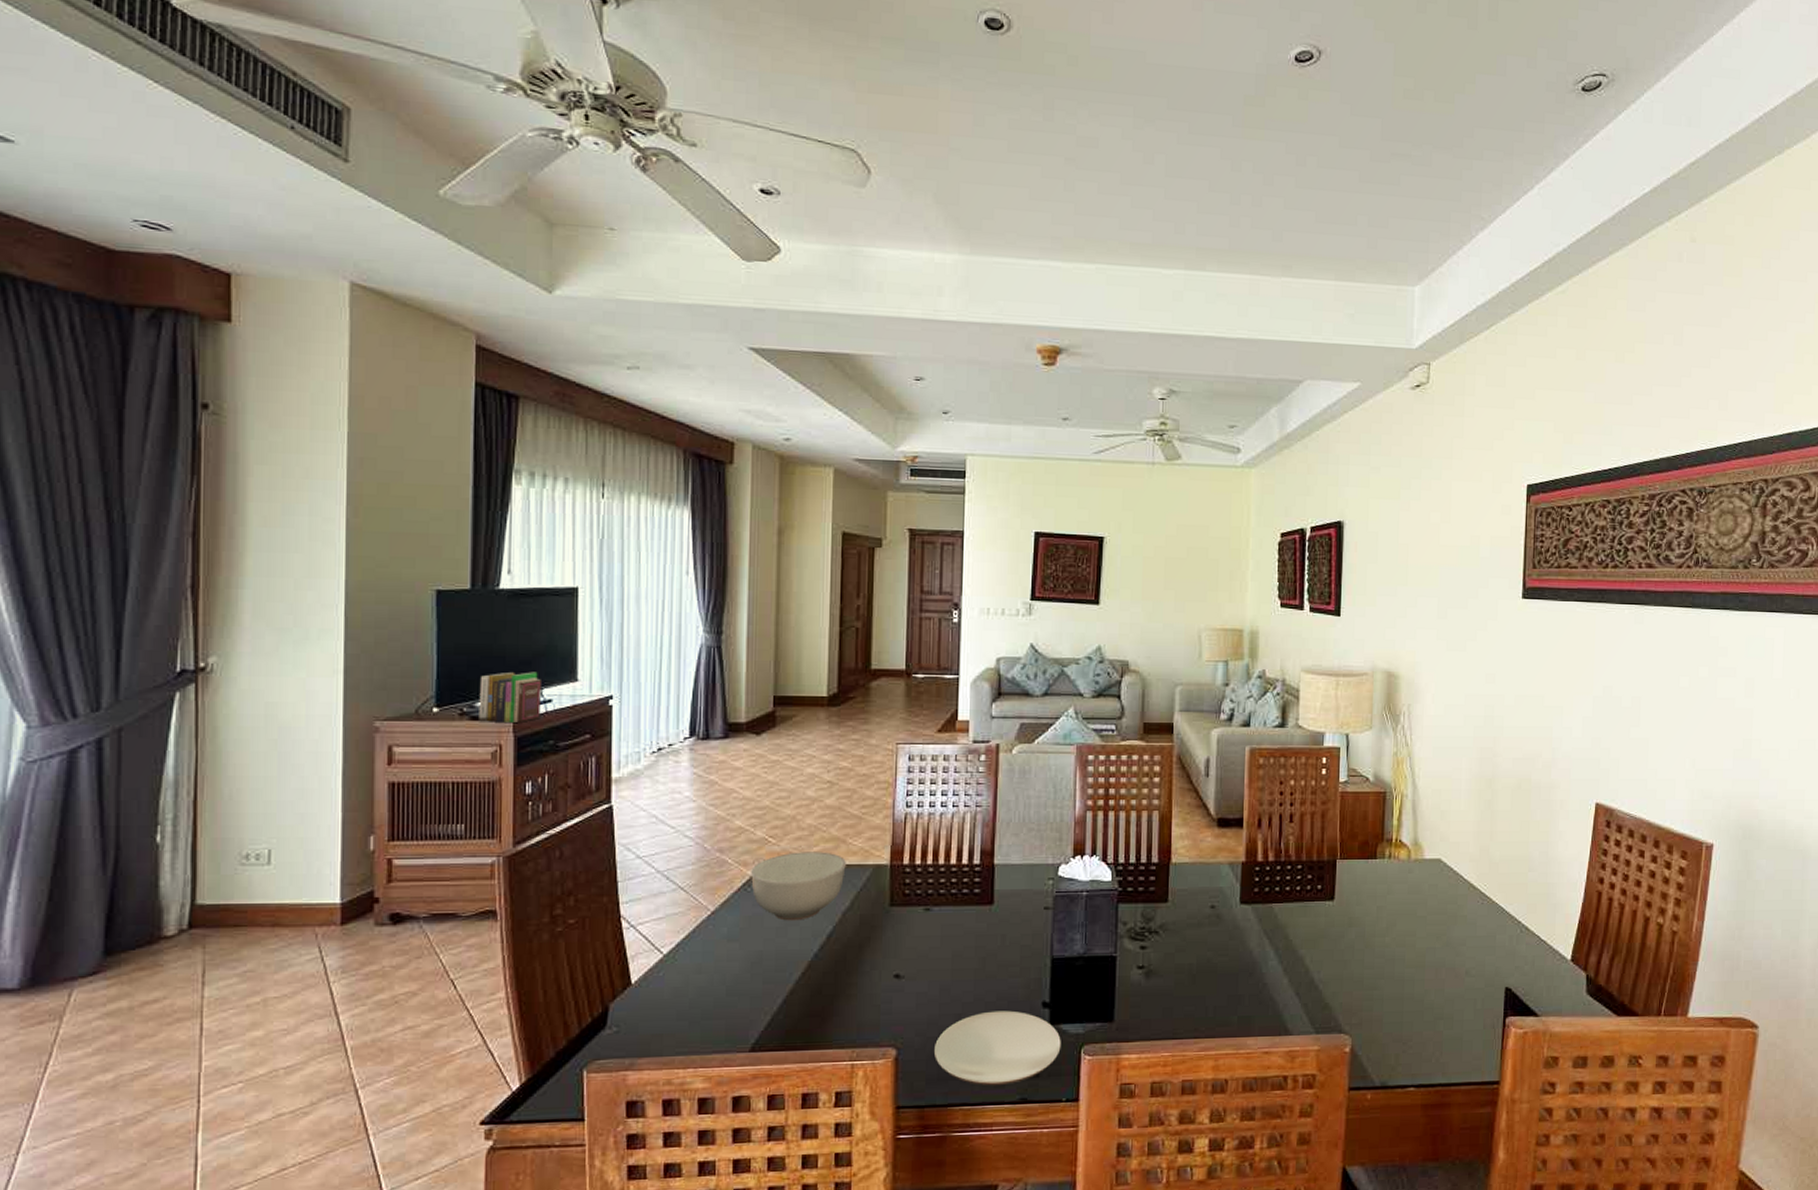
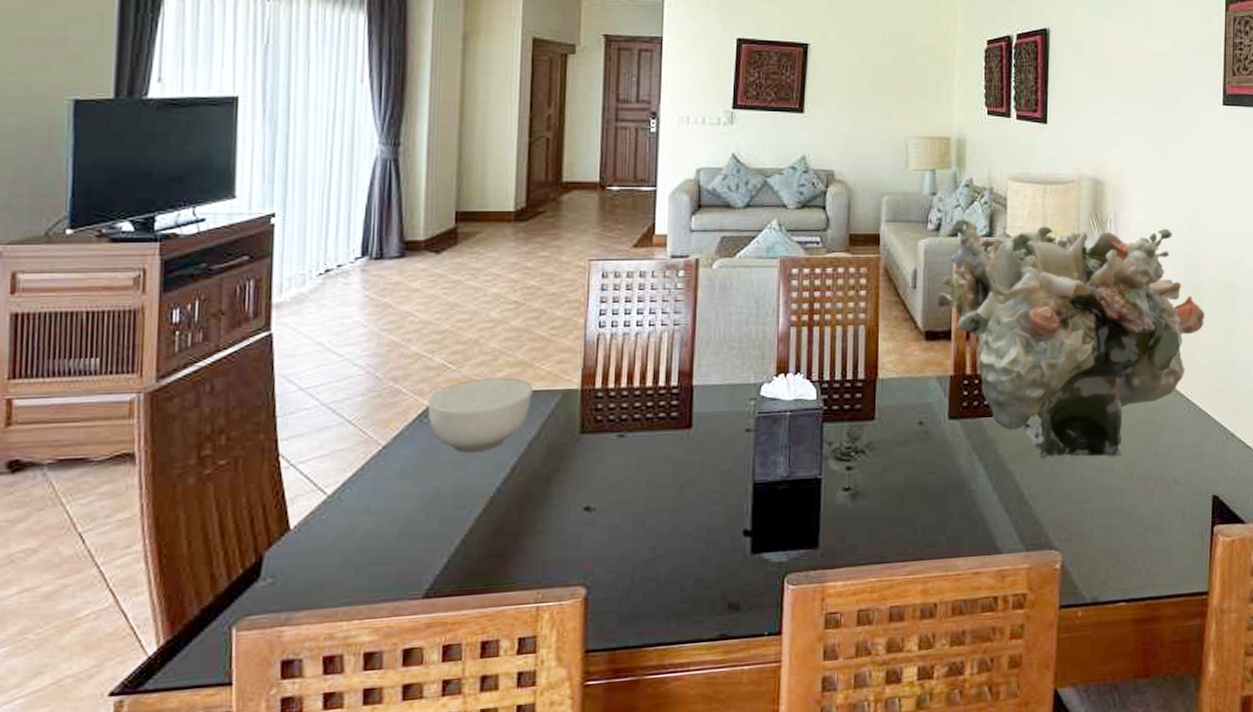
books: present [479,672,543,722] -> none [120,188,195,244]
plate: present [935,1010,1061,1086] -> none [627,540,763,623]
flower arrangement: none [1228,710,1501,945] -> present [936,219,1206,459]

